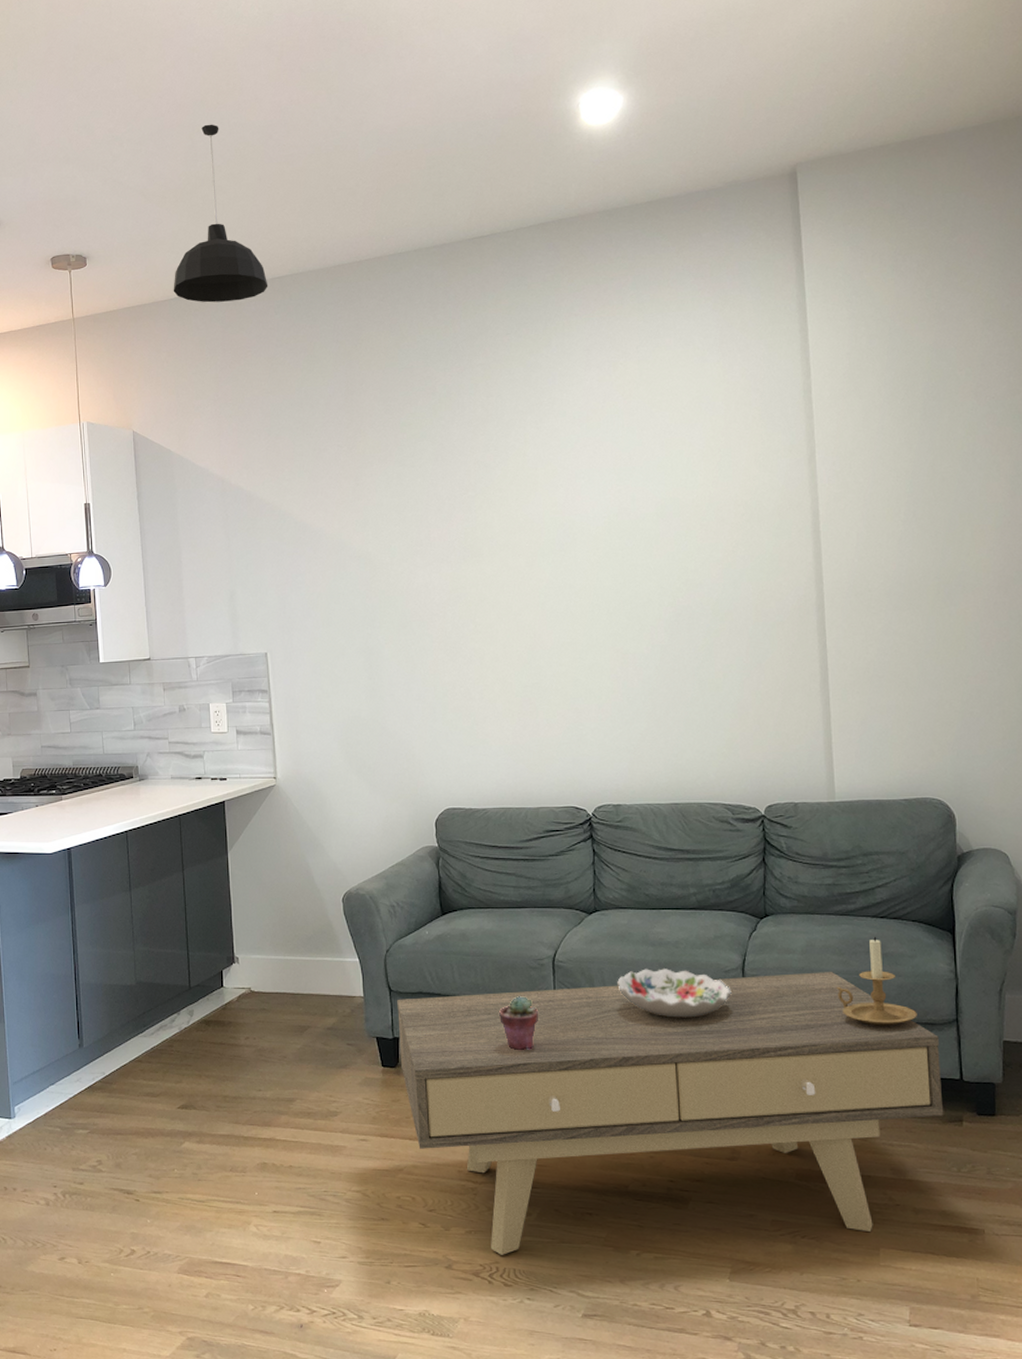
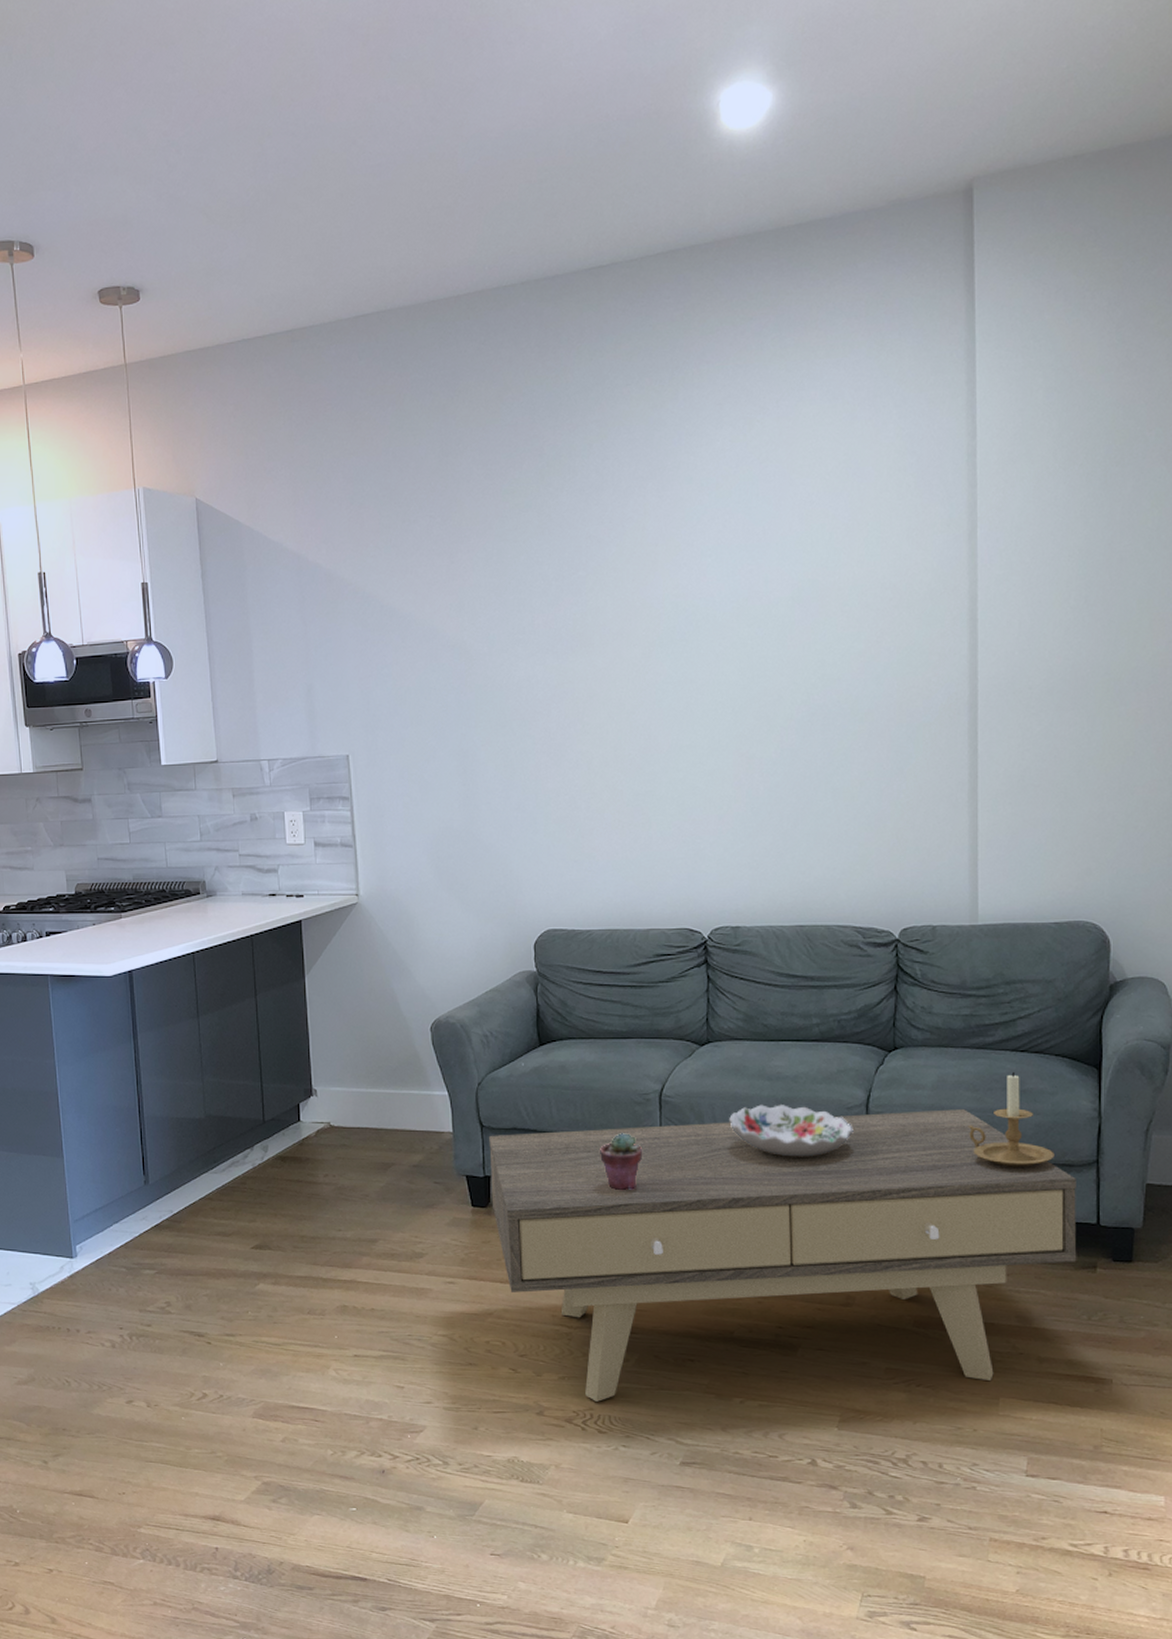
pendant lamp: present [173,124,268,303] -> none [240,126,351,346]

